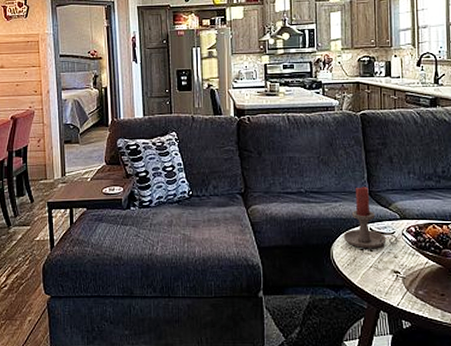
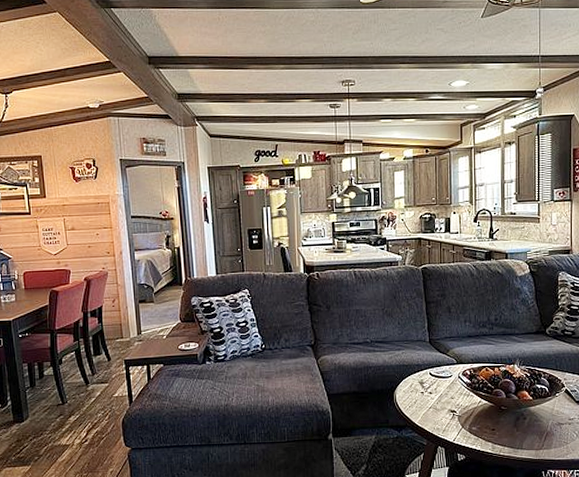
candle holder: present [343,187,398,249] -> none [405,335,455,392]

